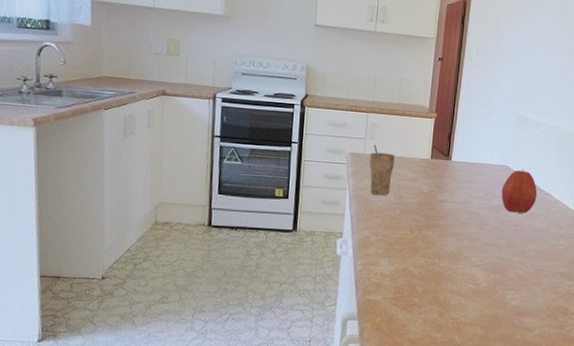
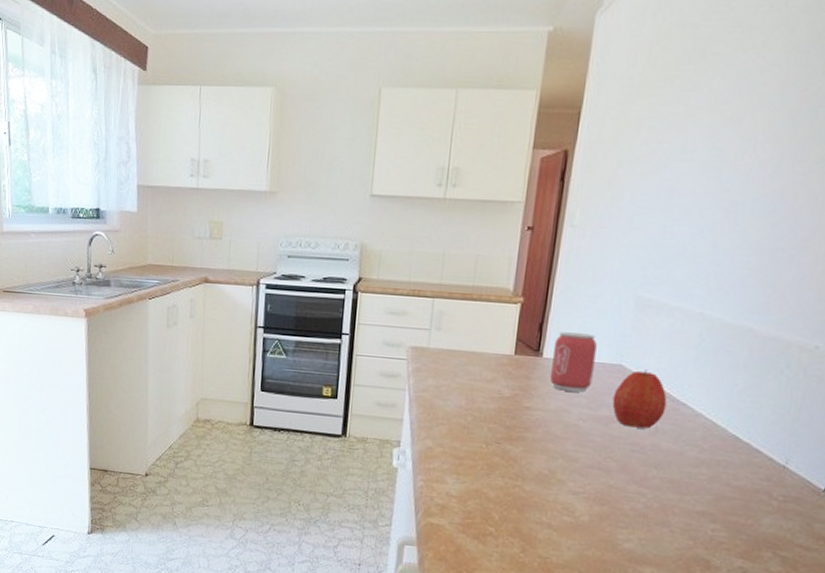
cup: present [369,145,395,196] -> none [434,337,467,399]
soda can: none [457,141,490,187] -> present [549,332,597,392]

